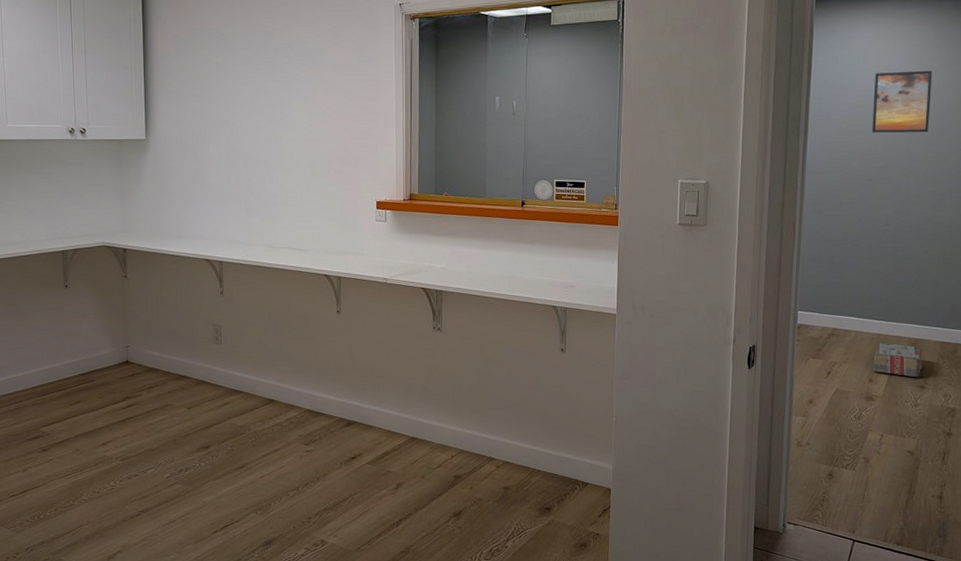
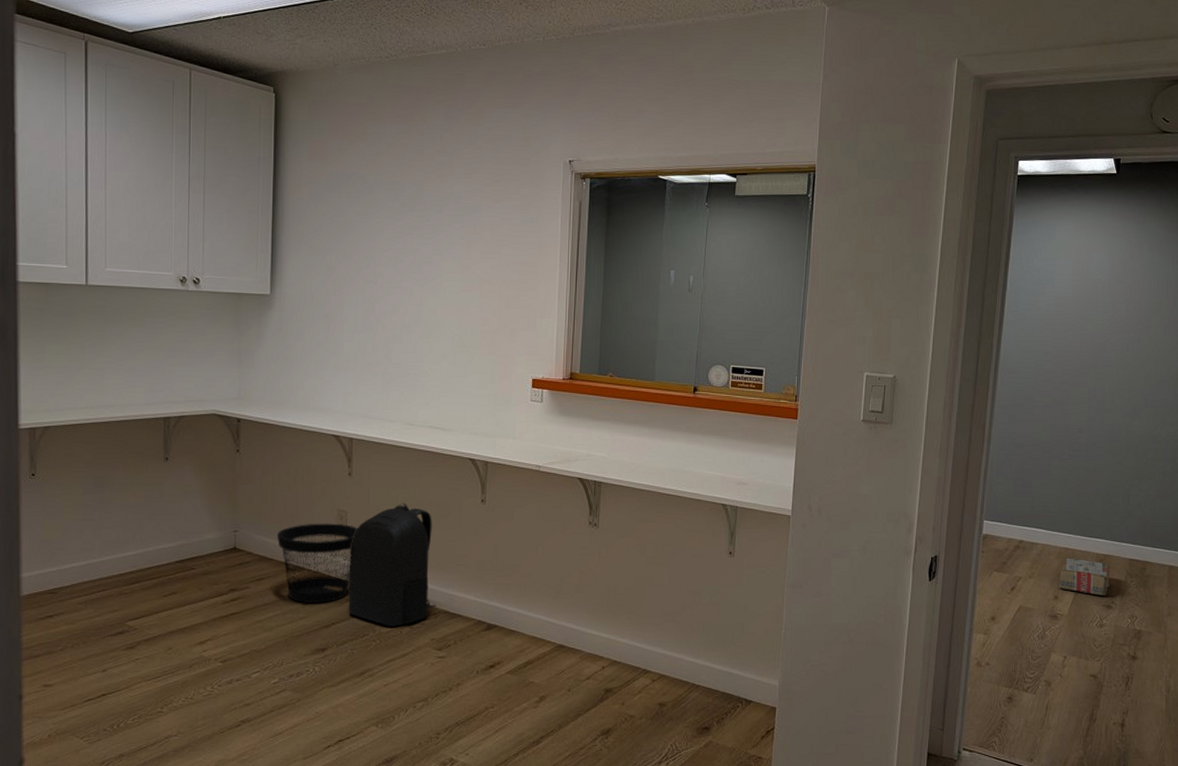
wastebasket: none [162,336,231,407] -> present [276,523,358,603]
backpack: none [225,316,302,425] -> present [348,503,437,626]
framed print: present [872,70,932,133] -> none [1069,269,1133,336]

